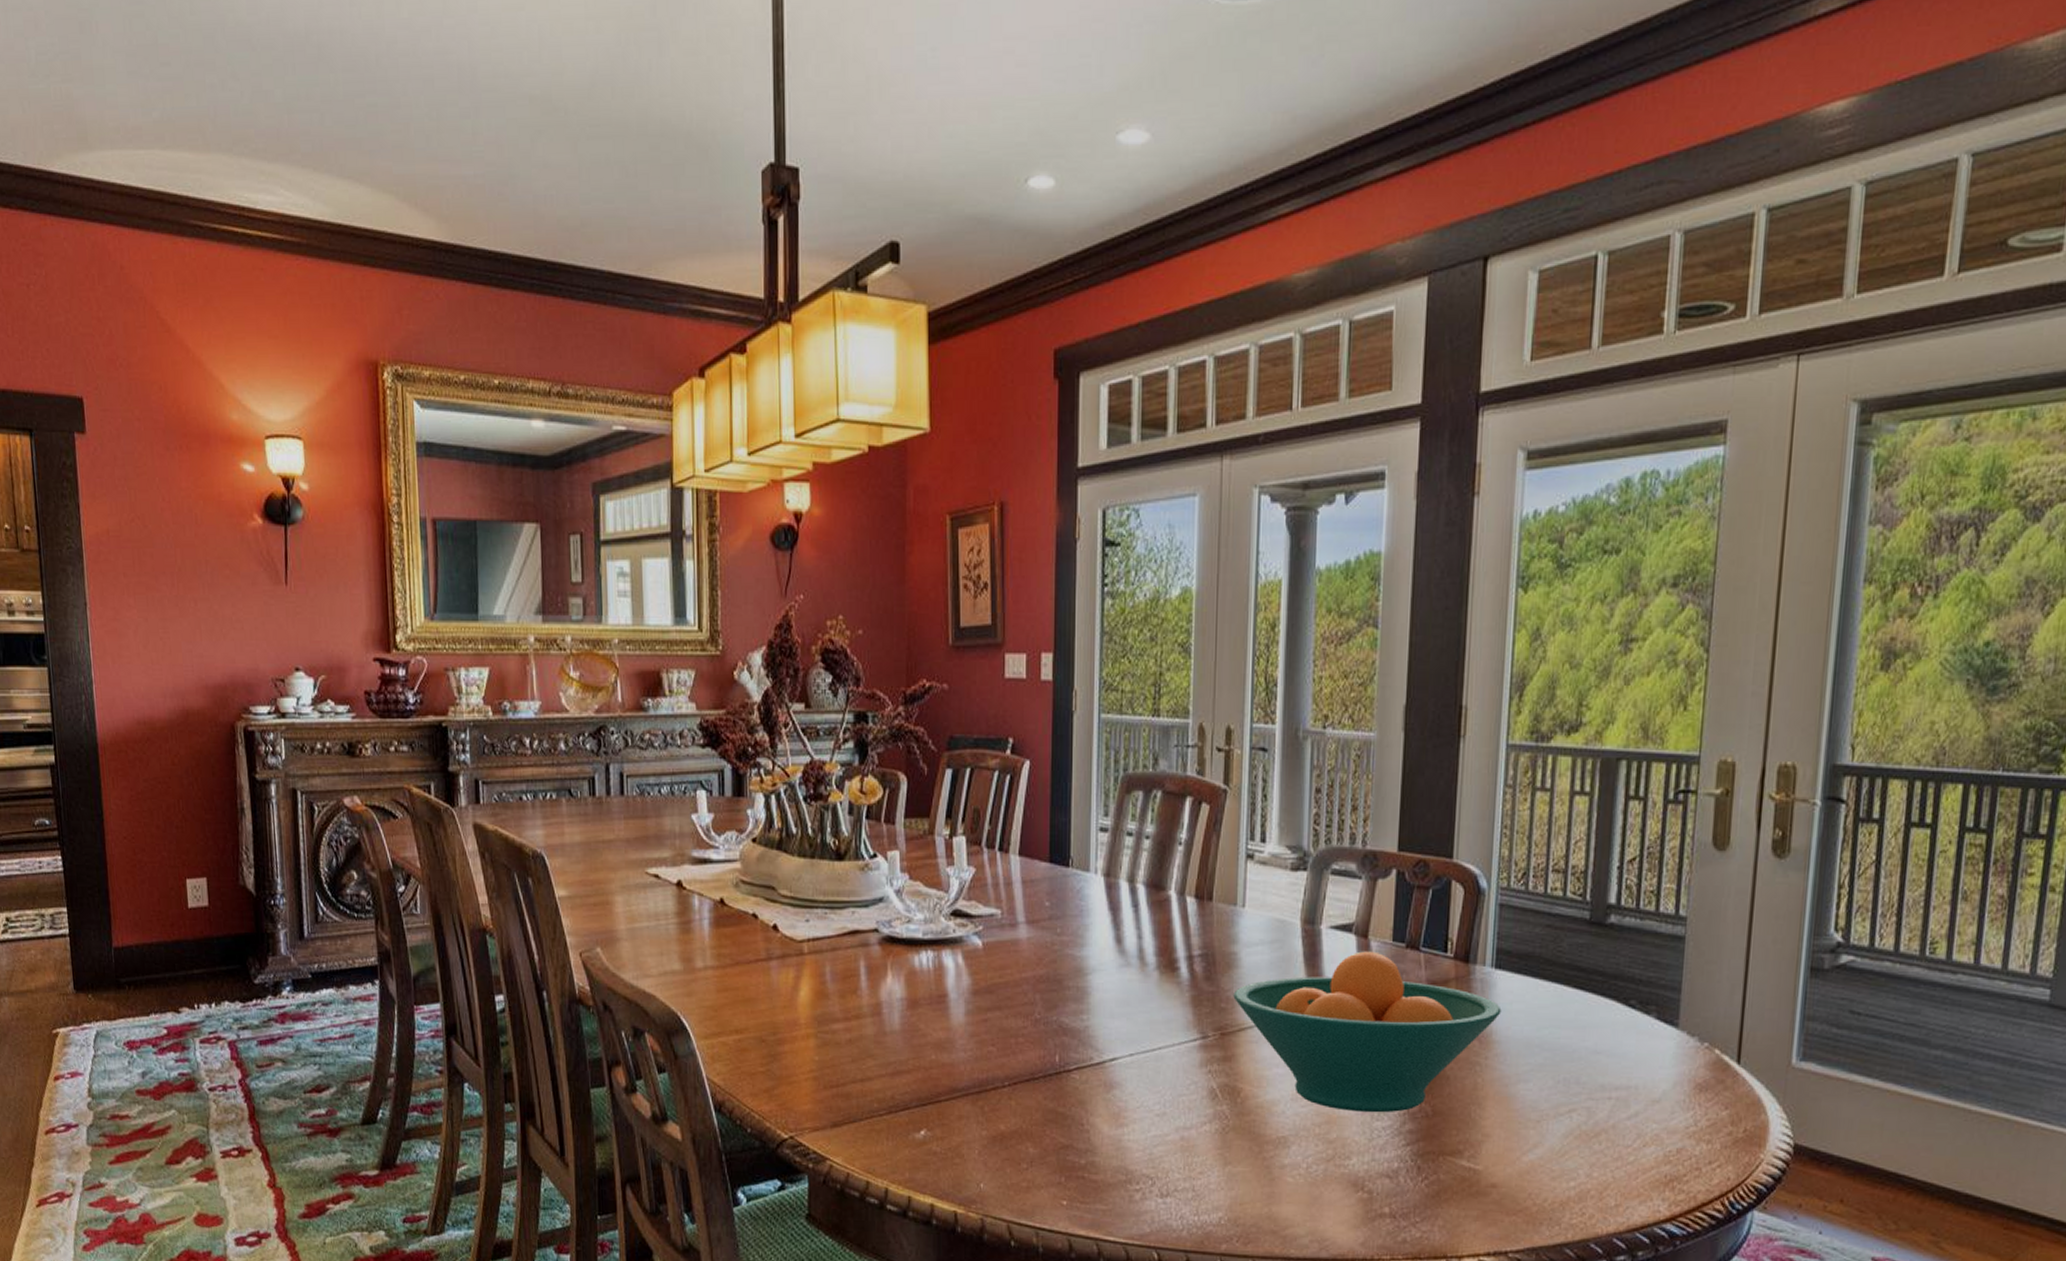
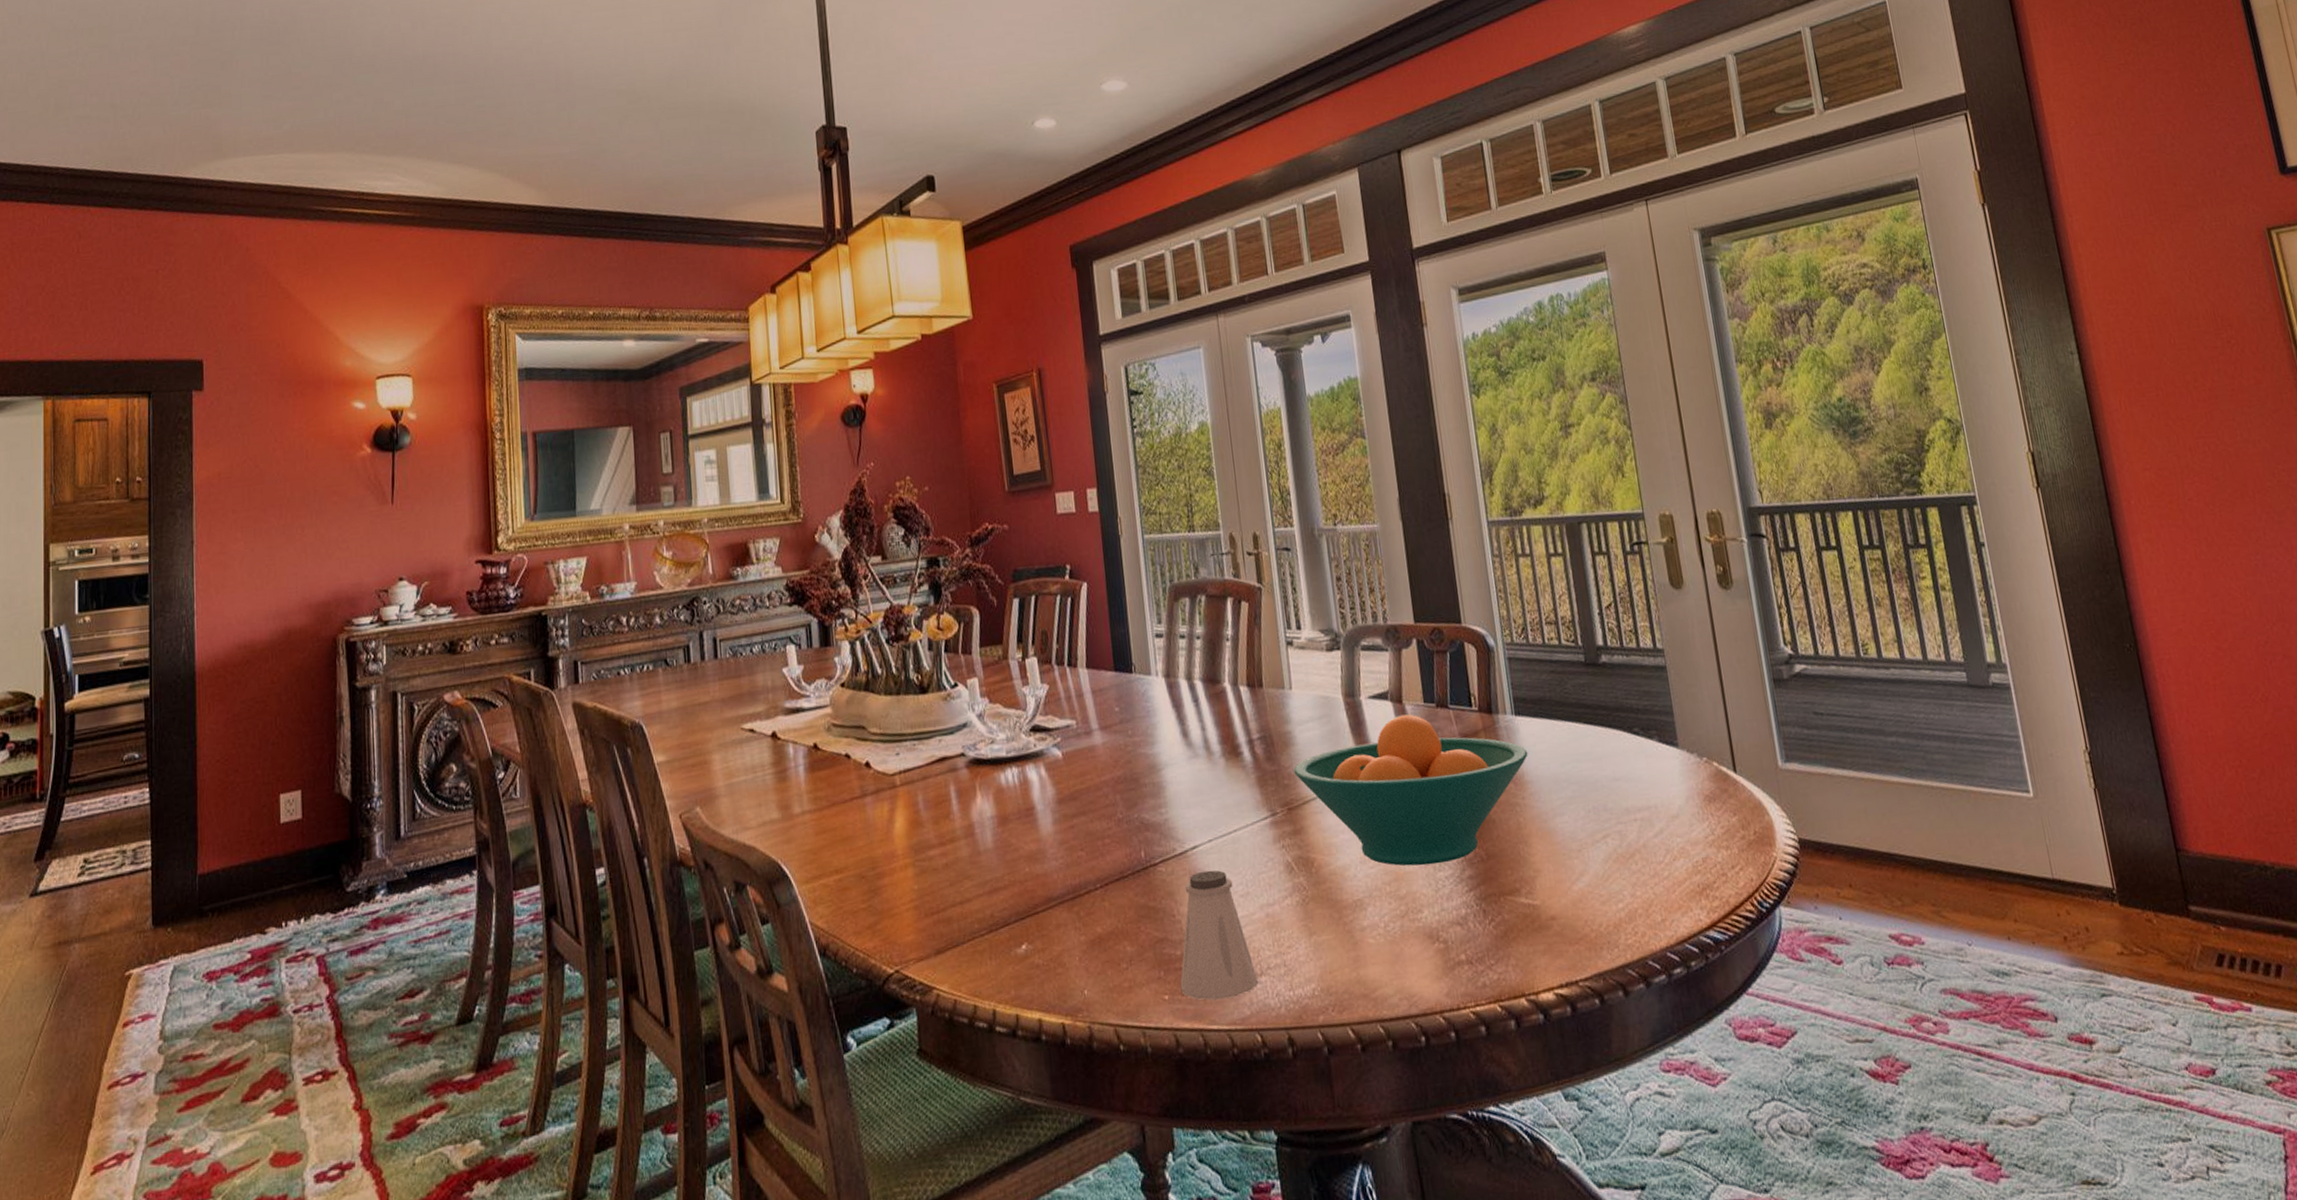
saltshaker: none [1080,1084,1162,1214] -> present [1180,870,1258,1001]

